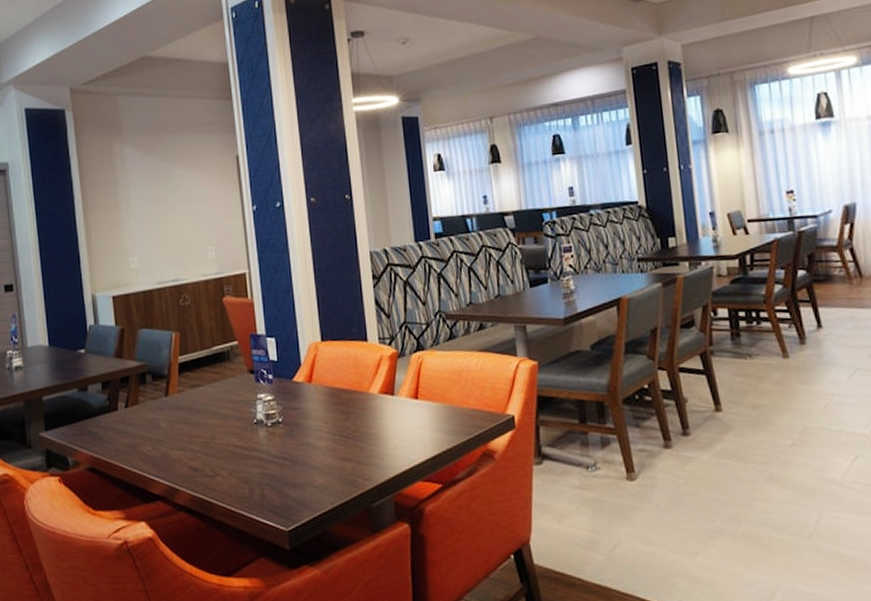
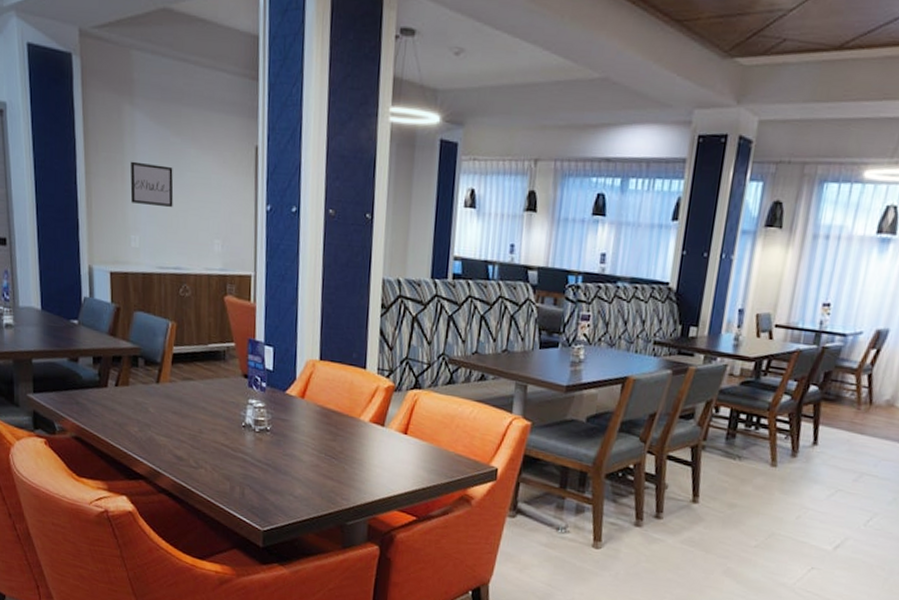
wall art: none [124,189,166,229] -> present [130,161,174,207]

